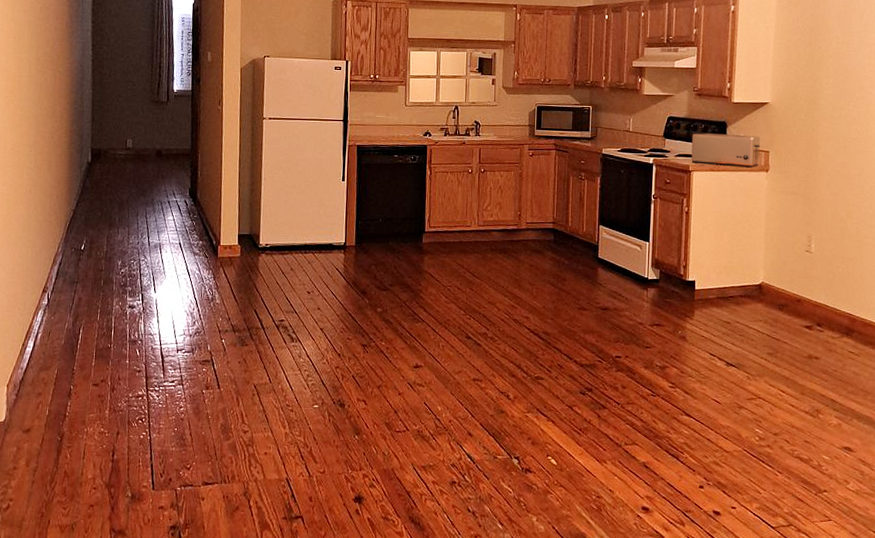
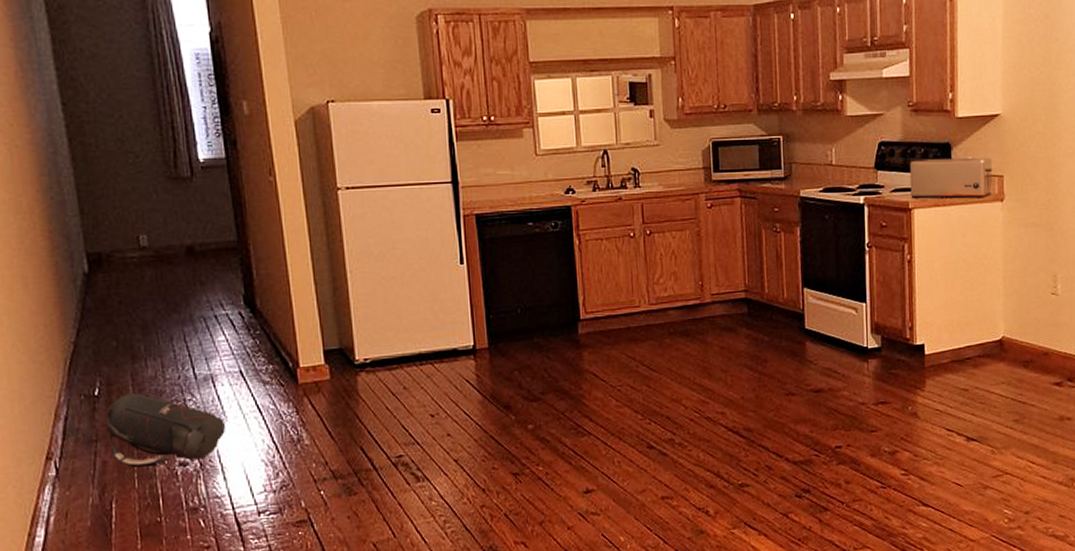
backpack: none [85,251,165,305] -> present [106,393,226,467]

